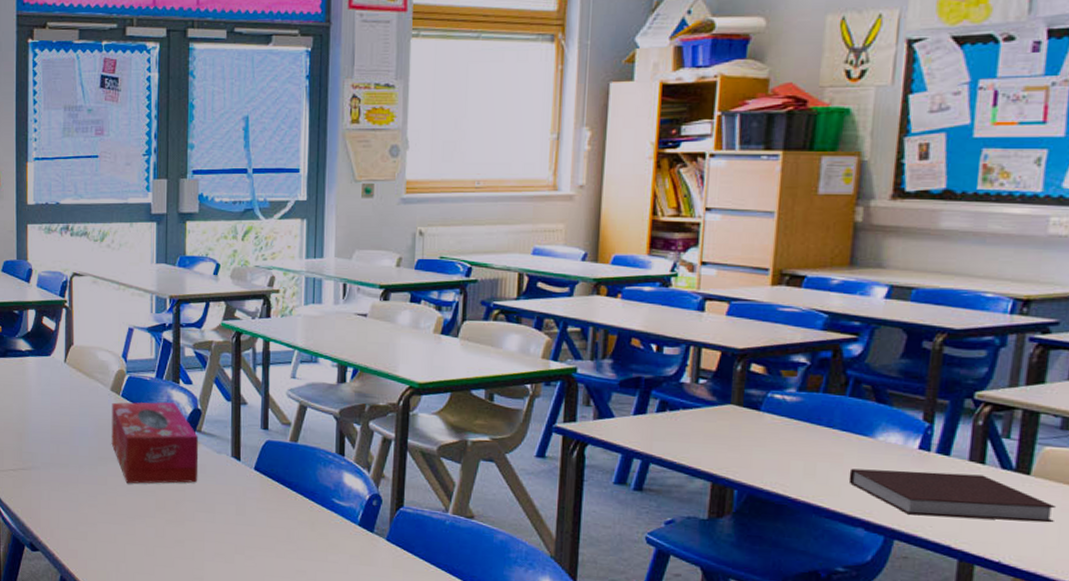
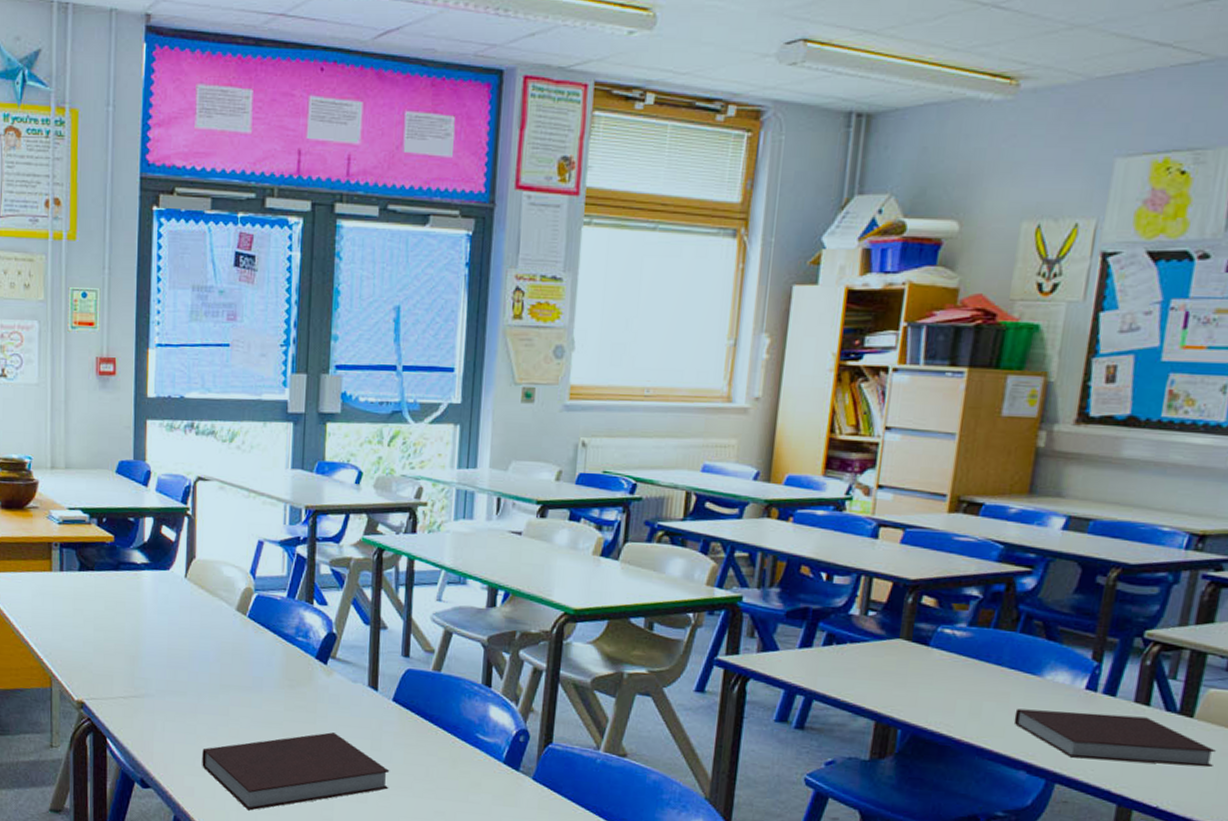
notebook: none [84,499,254,571] -> present [202,732,390,811]
tissue box: present [111,402,199,484] -> none [235,624,333,715]

